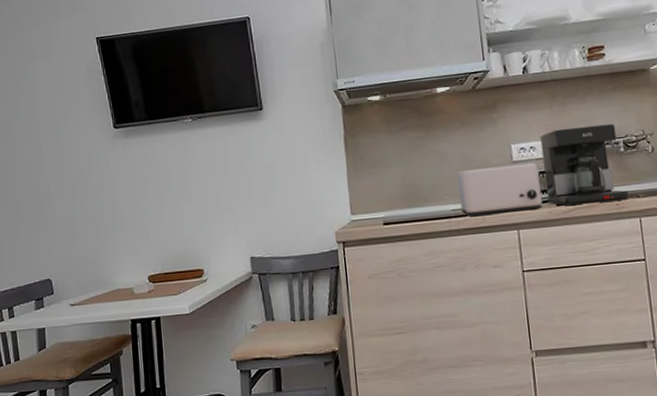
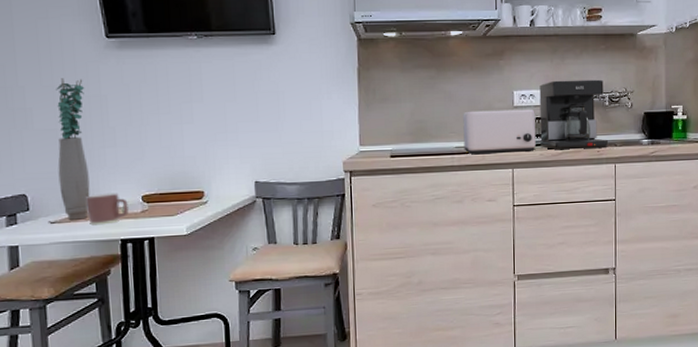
vase: none [74,168,104,303] -> present [56,78,90,221]
mug: none [100,274,137,307] -> present [86,193,129,225]

